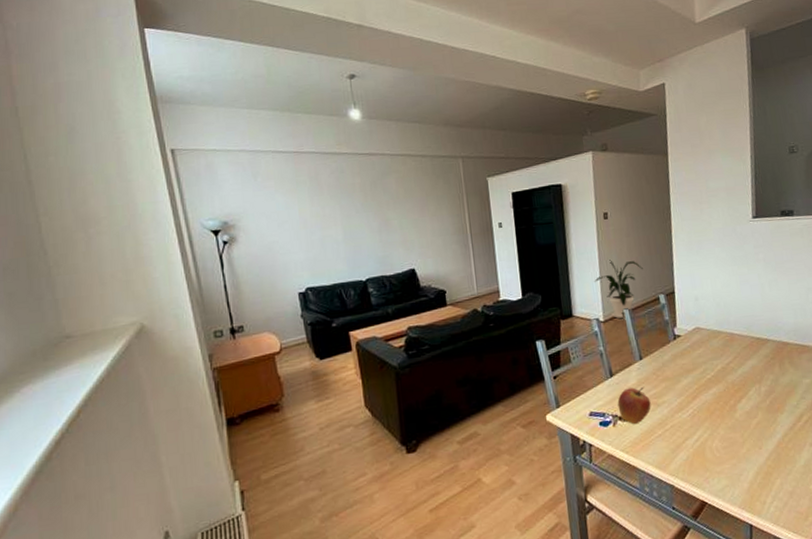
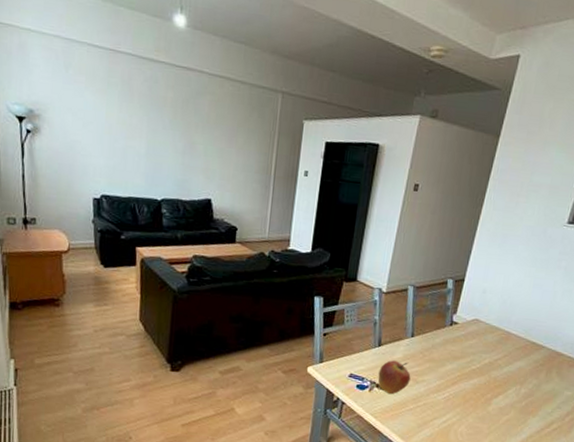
house plant: present [594,260,643,319] -> none [387,233,440,295]

